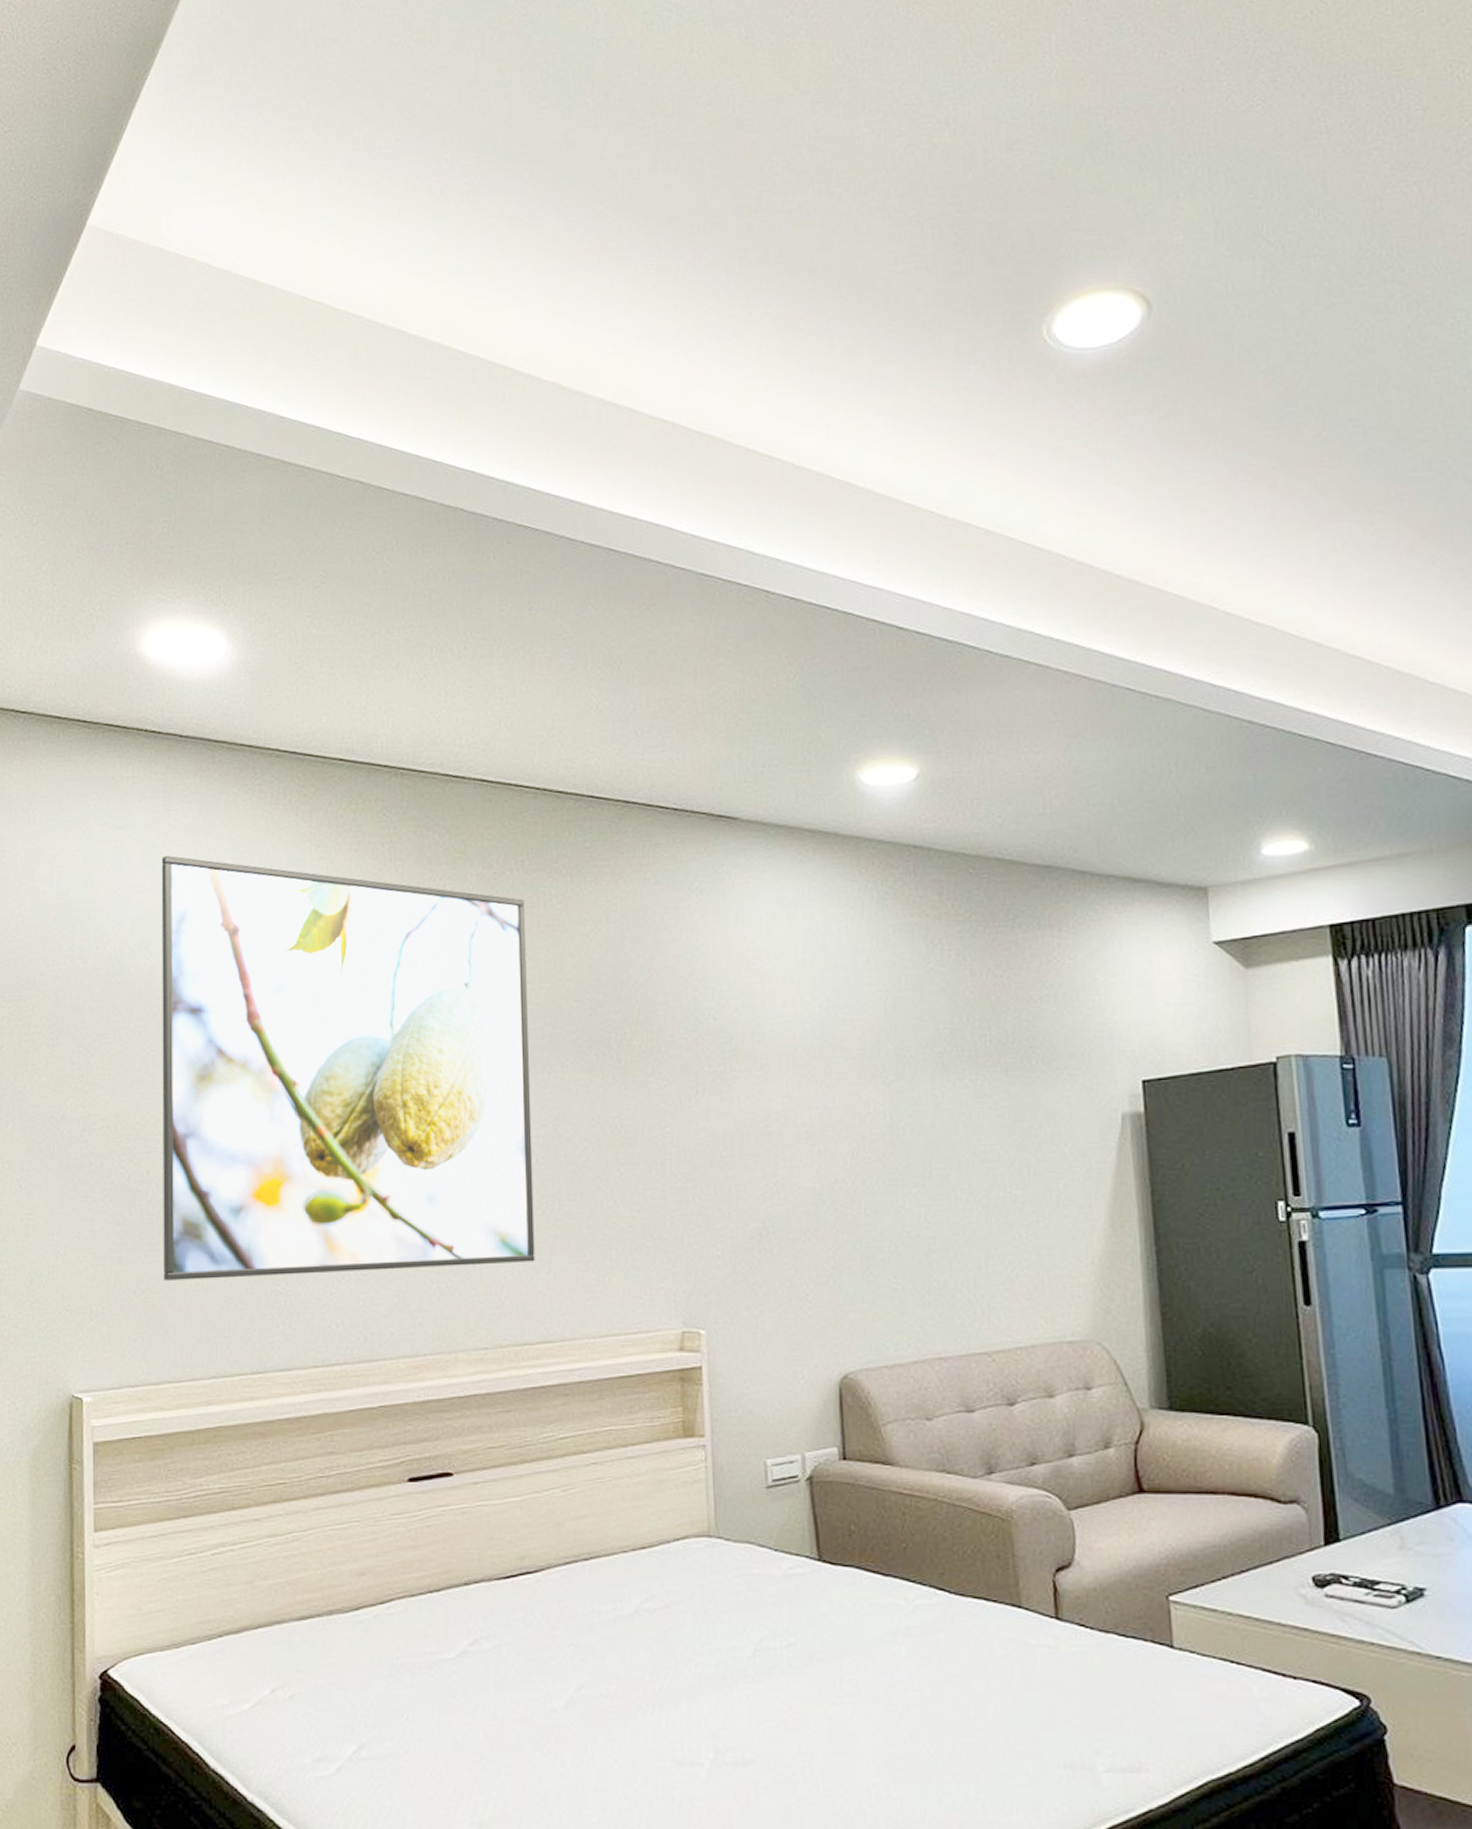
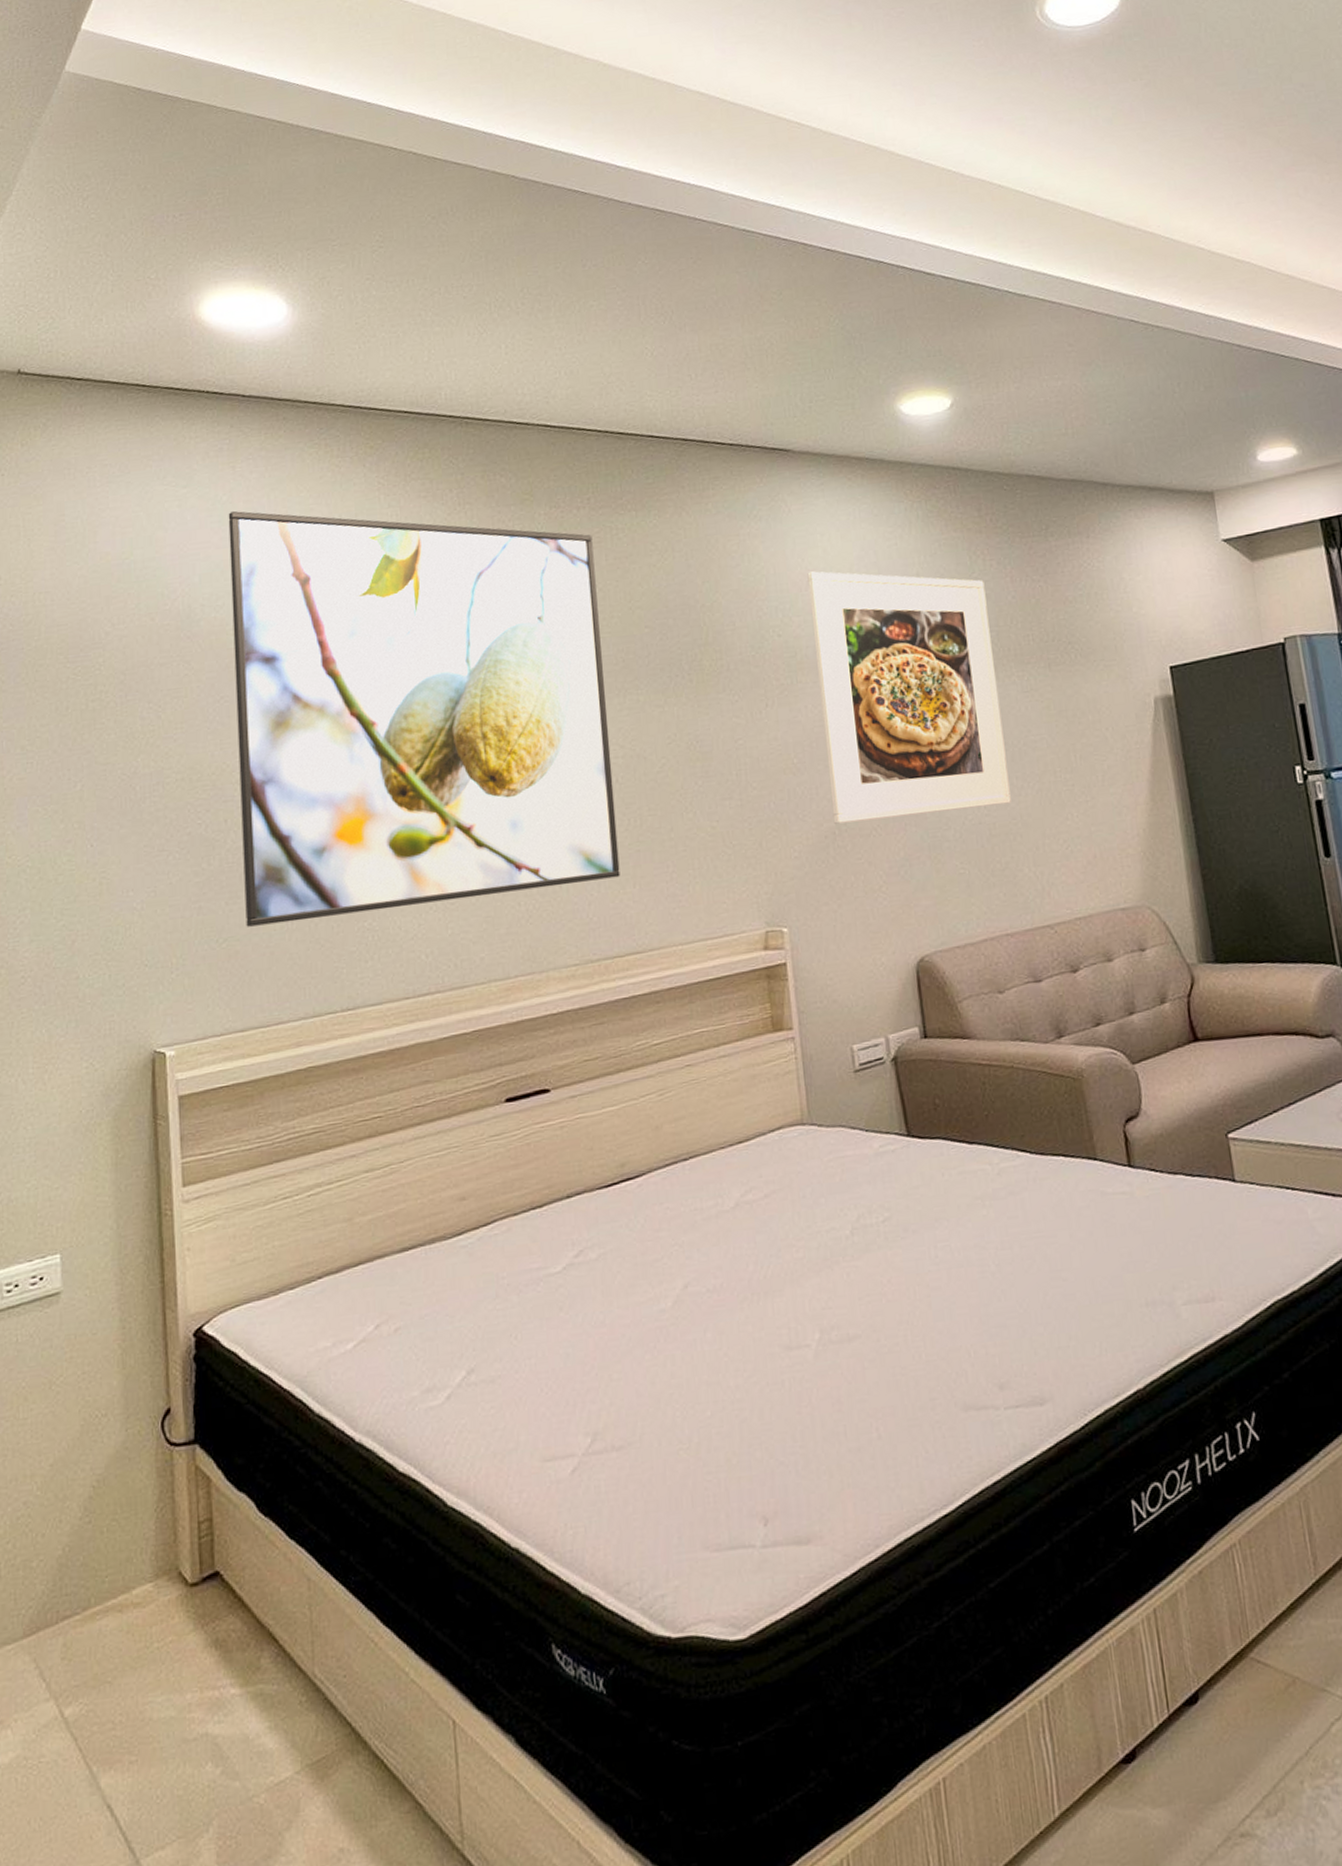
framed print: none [748,951,954,1225] -> present [807,571,1011,824]

